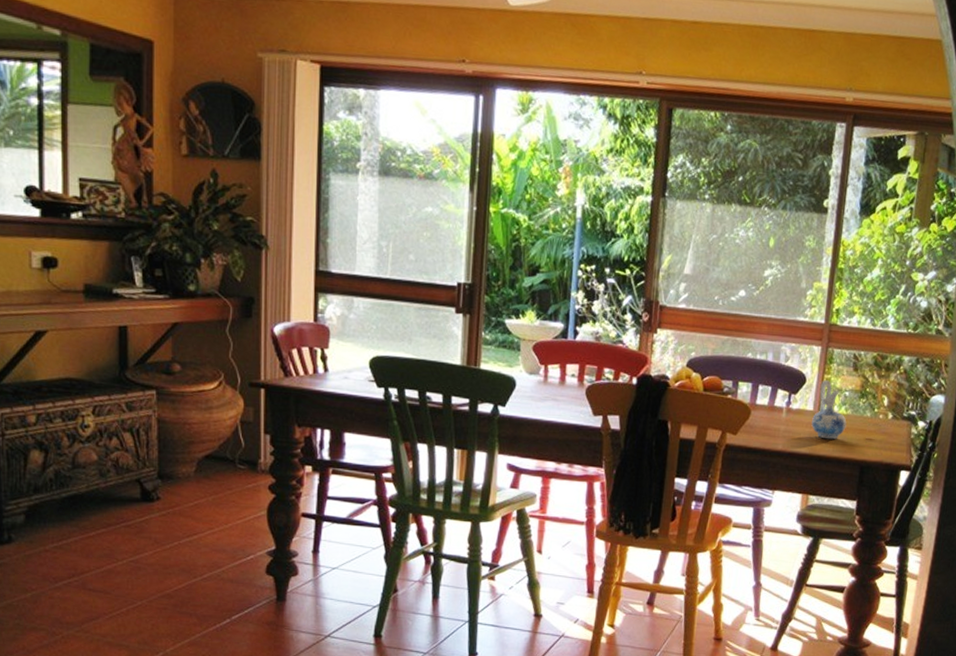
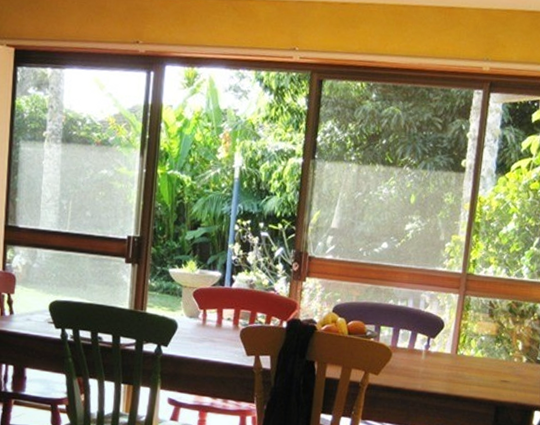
ceramic pitcher: present [811,380,847,440] -> none [449,325,483,381]

